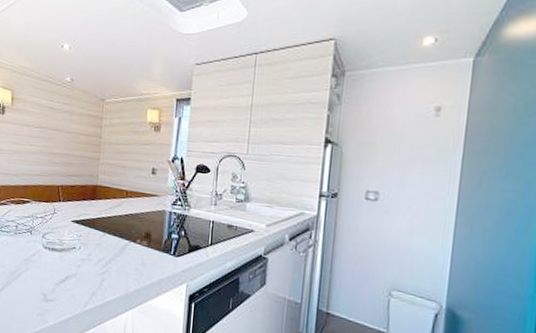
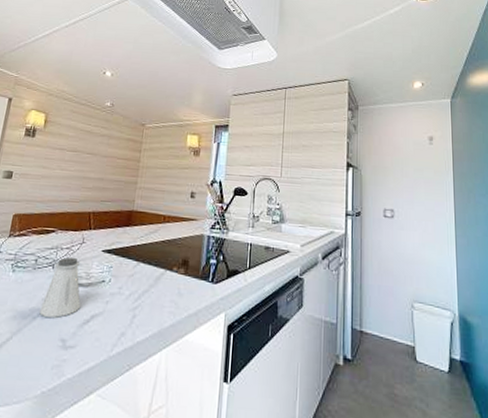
saltshaker: none [23,225,56,276] -> present [39,257,81,318]

